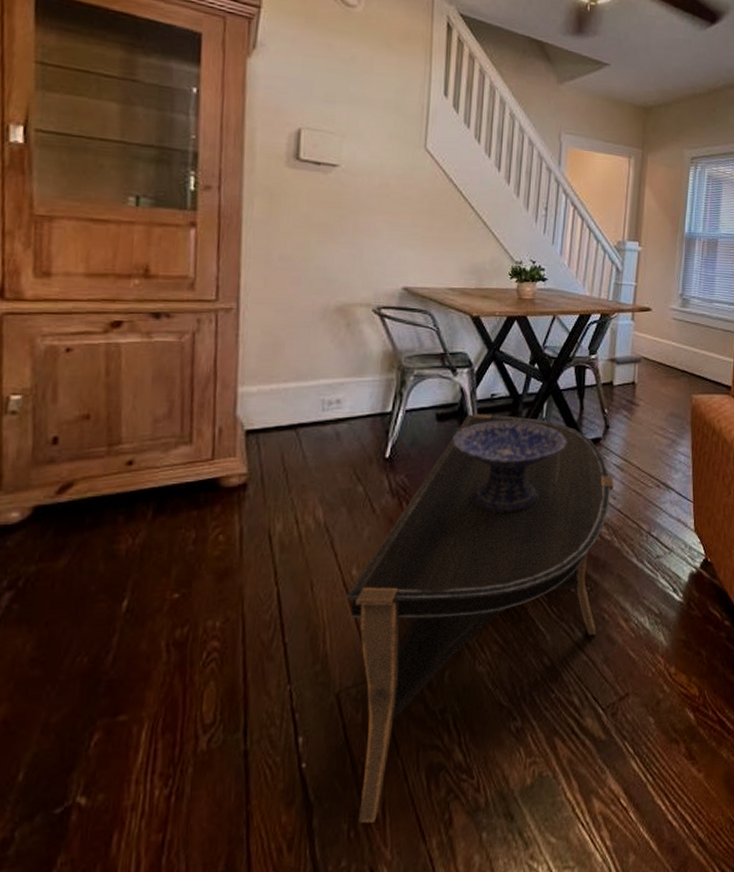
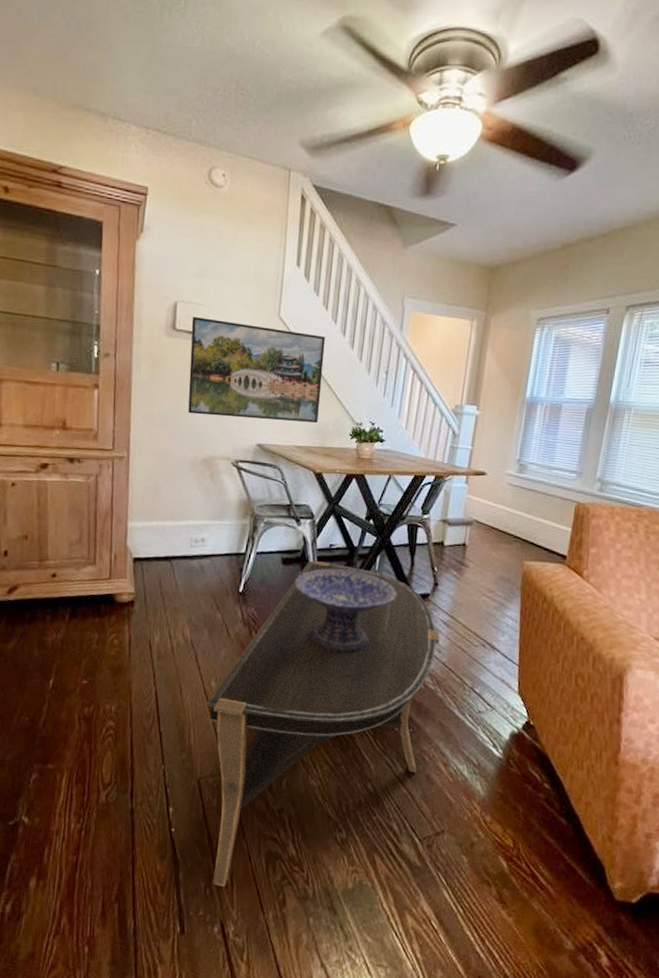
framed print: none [316,145,479,263] -> present [188,316,325,424]

